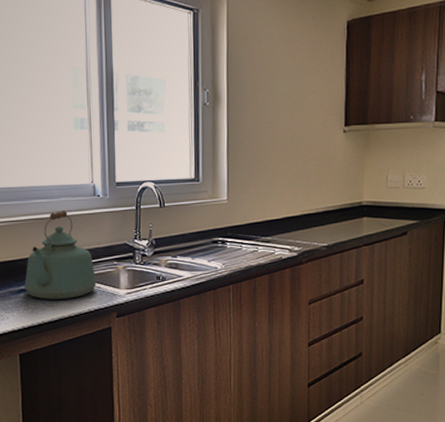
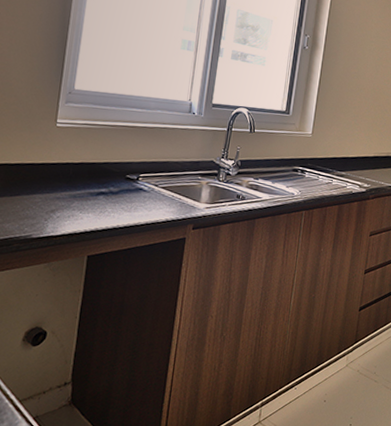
kettle: present [24,211,97,300] -> none [105,122,179,207]

